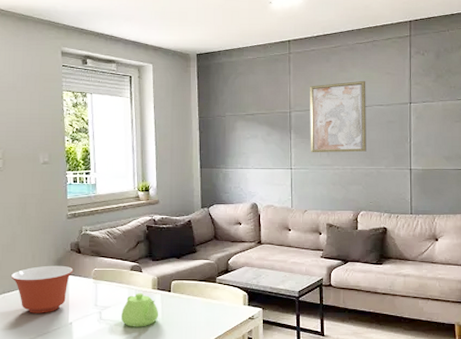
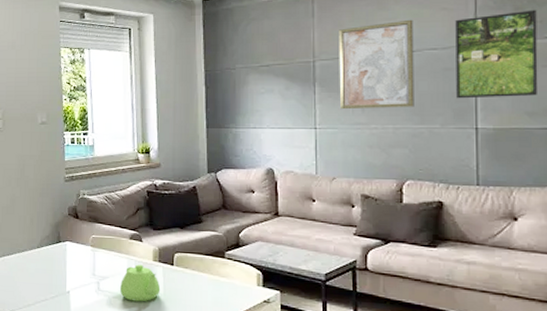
mixing bowl: present [11,265,74,313] -> none [11,229,71,280]
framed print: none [396,77,452,146] -> present [455,9,538,99]

